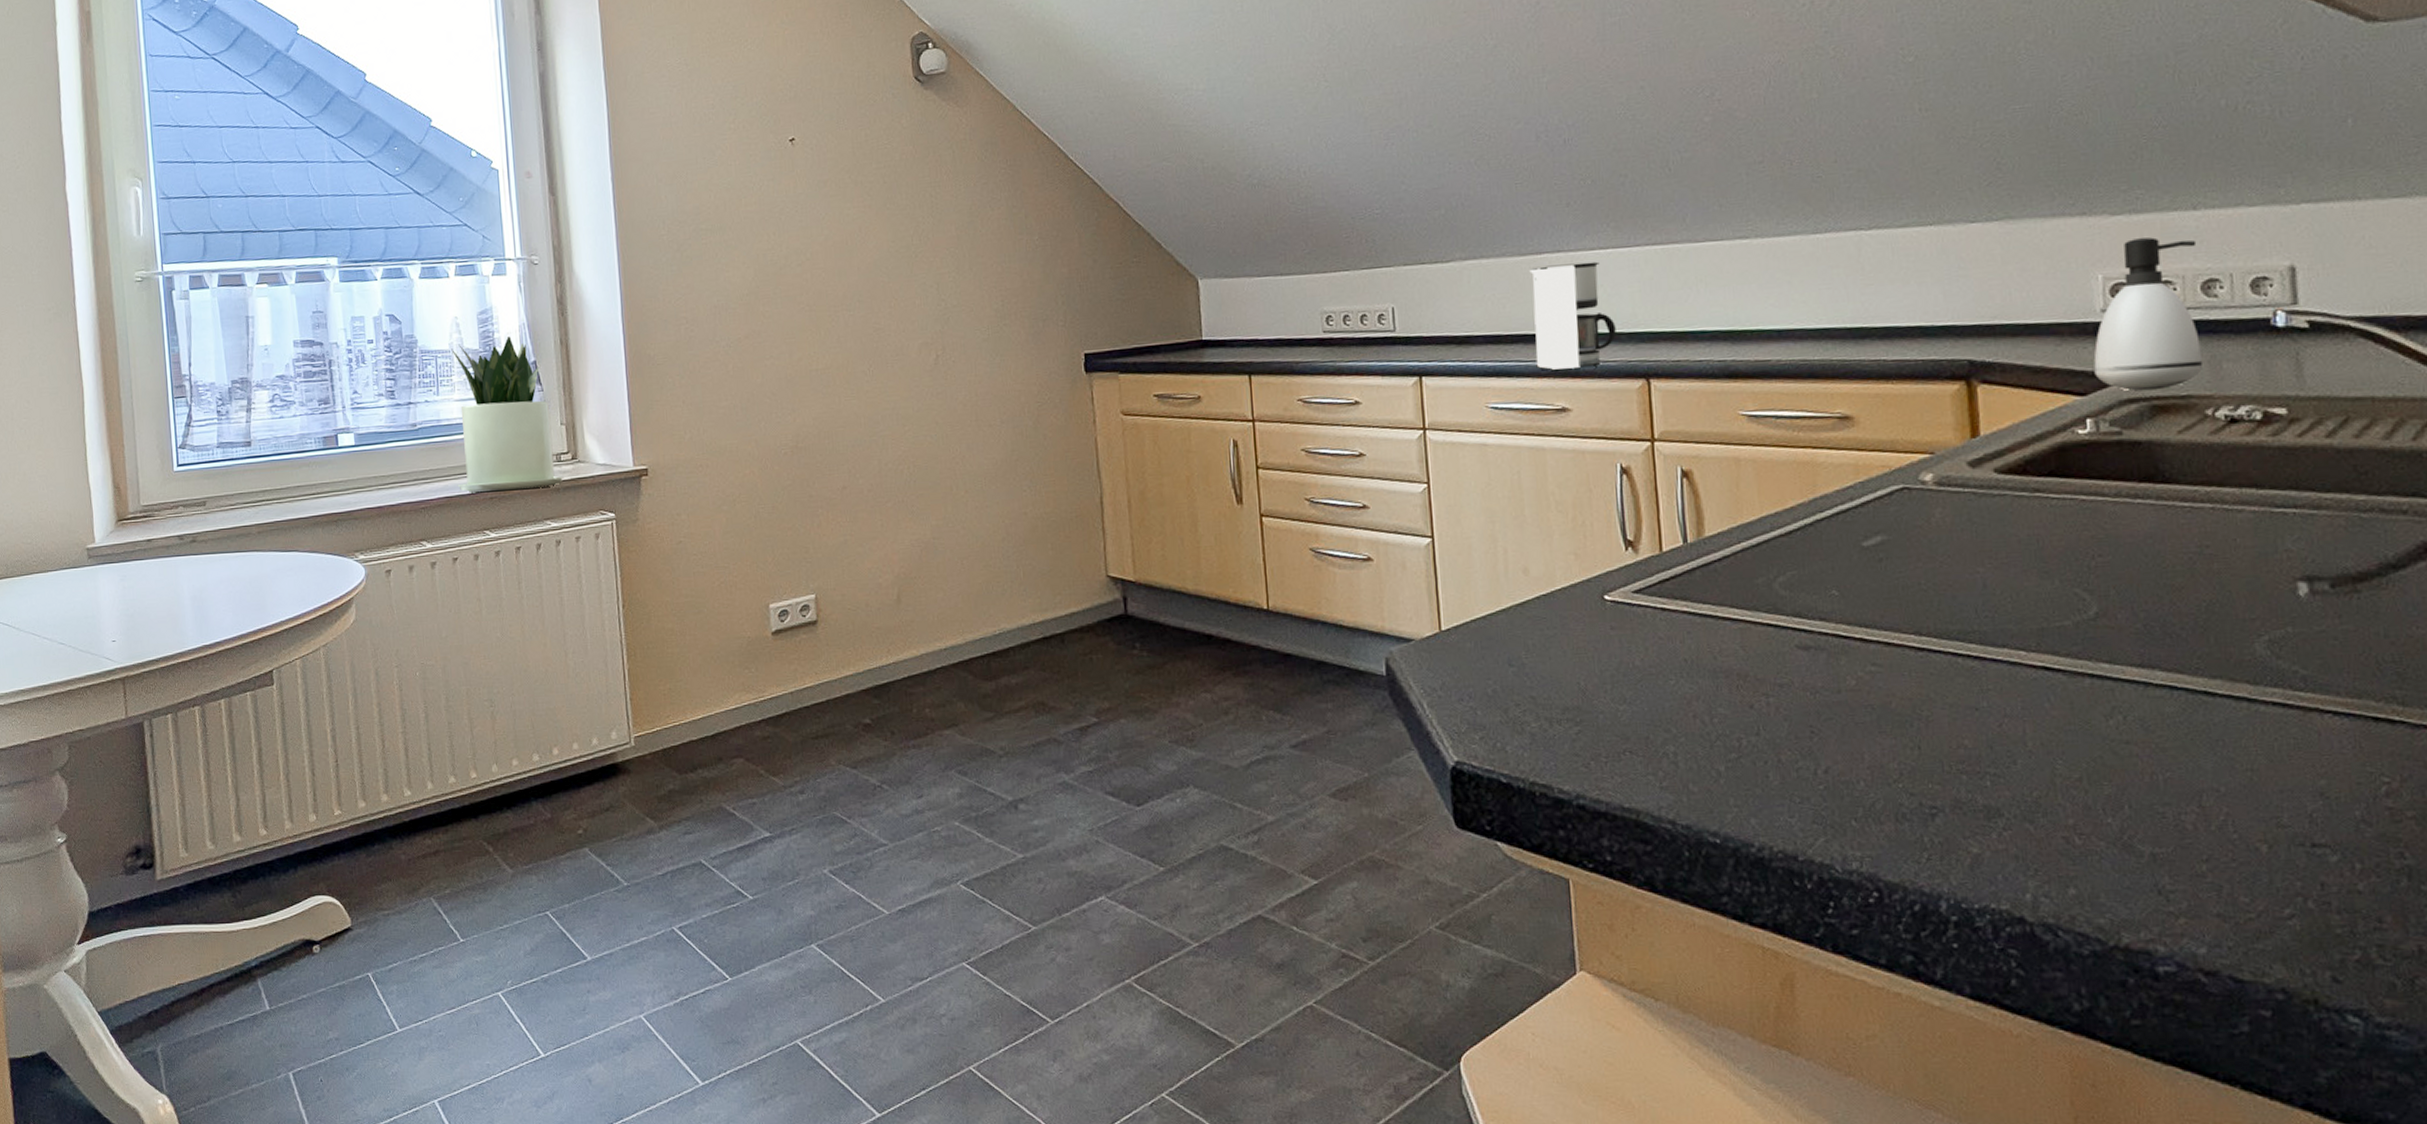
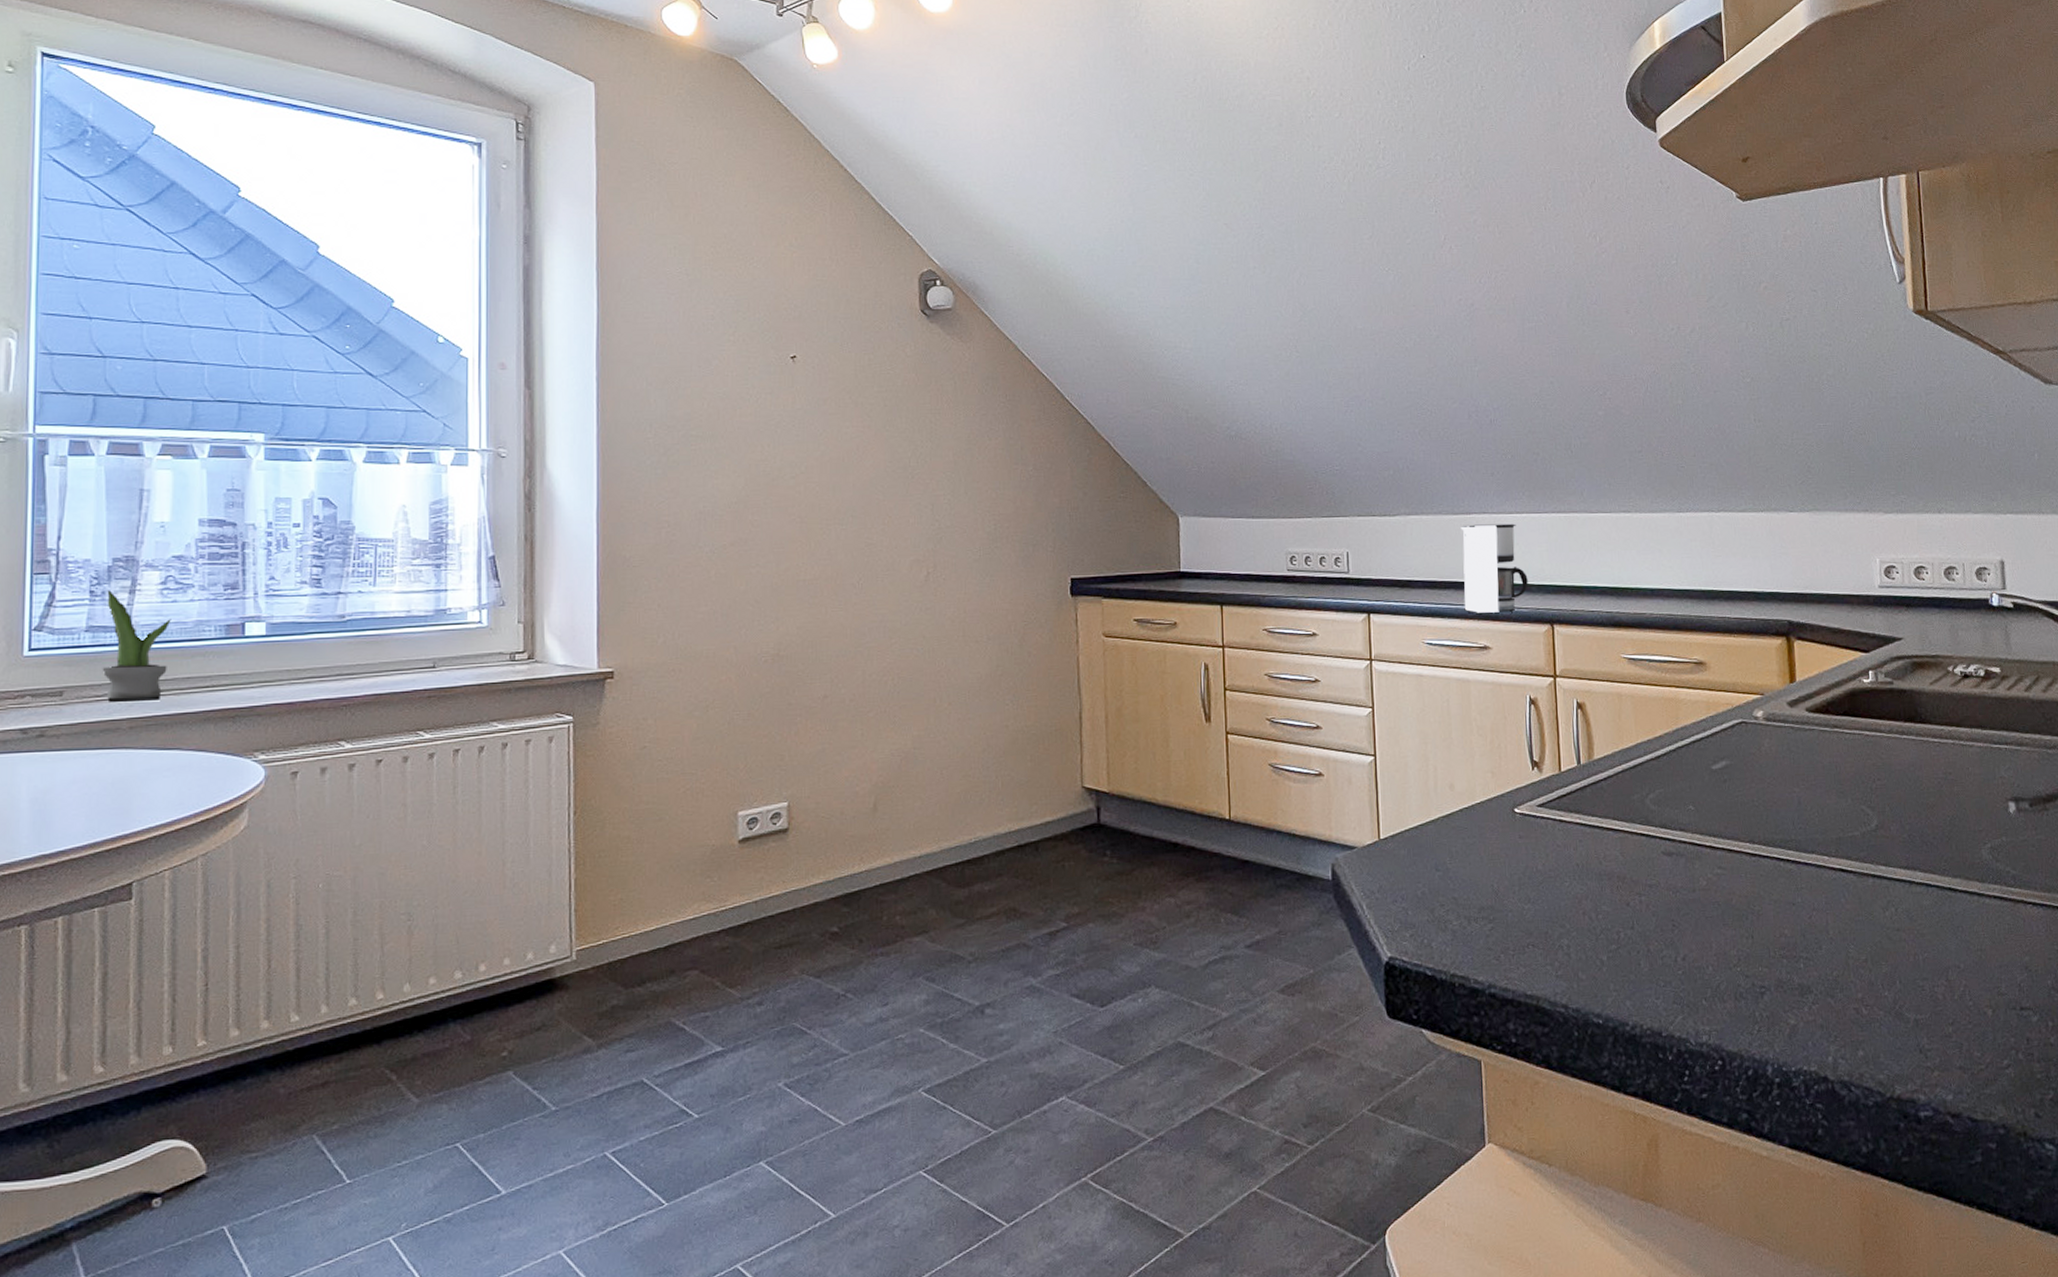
potted plant: none [230,410,282,511] -> present [102,590,171,703]
planter: present [451,336,564,493] -> none [389,529,517,691]
soap dispenser: present [2093,237,2204,391] -> none [1873,532,1946,651]

